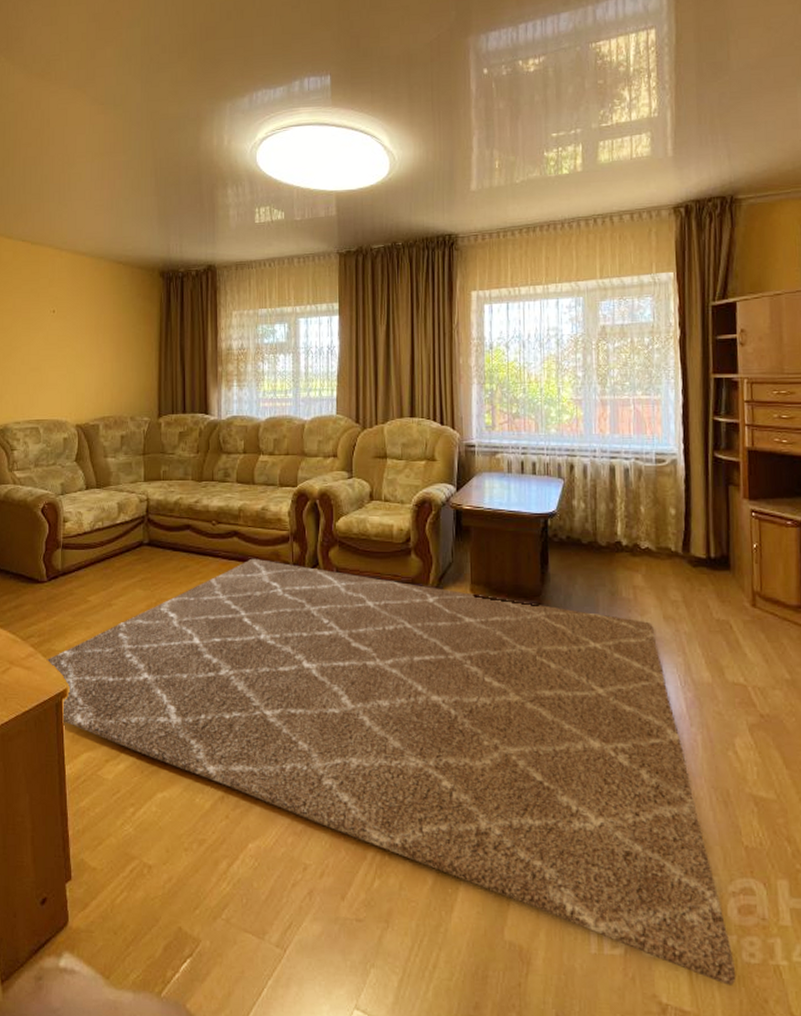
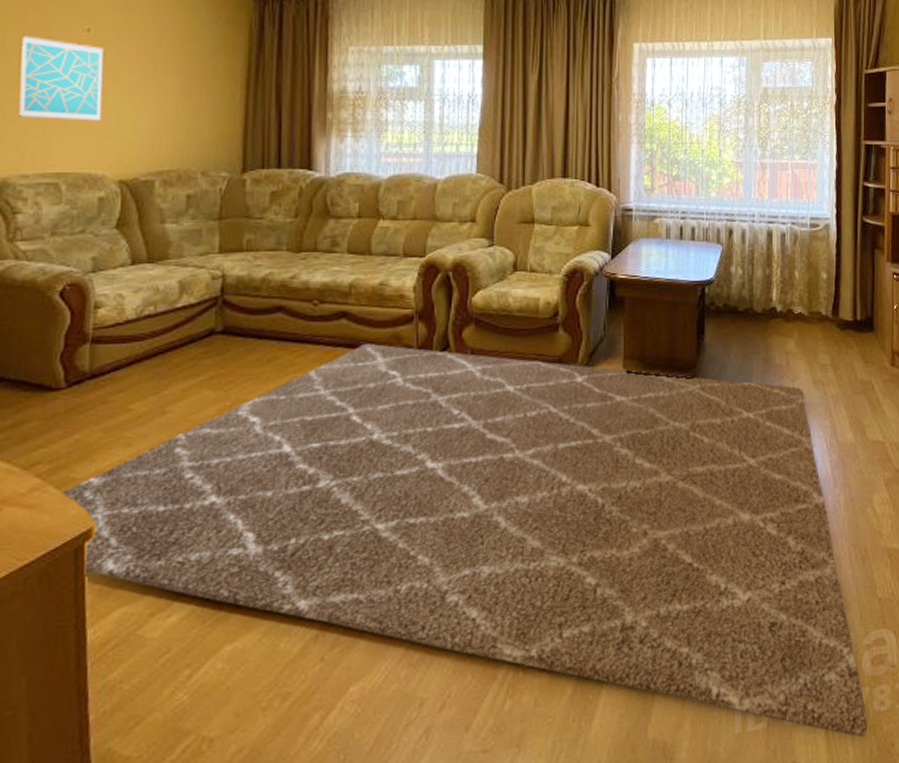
wall art: none [13,318,64,381] -> present [19,35,103,121]

